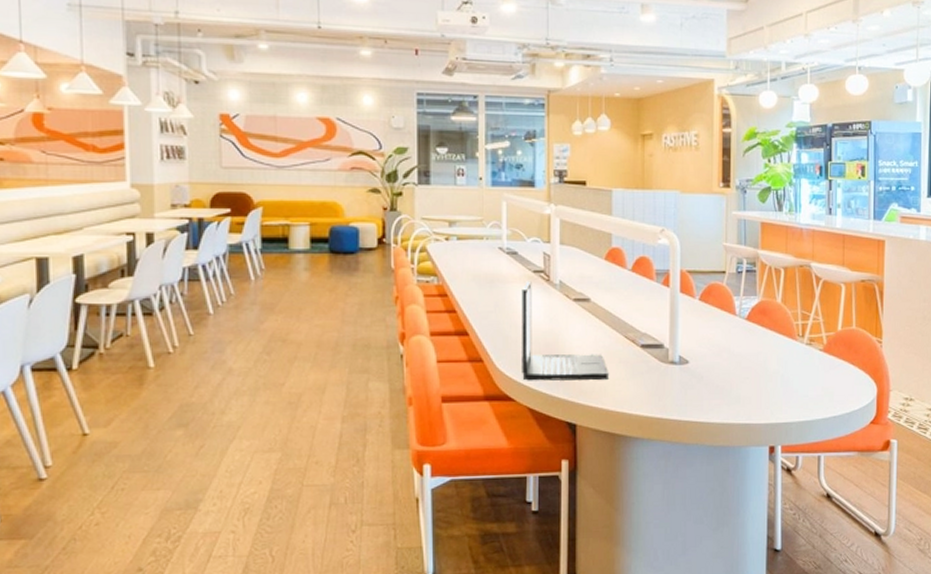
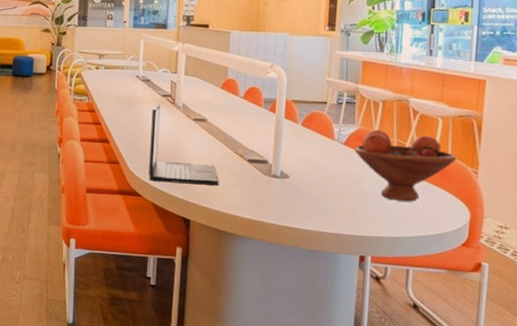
fruit bowl: none [758,300,861,380] -> present [354,129,456,202]

